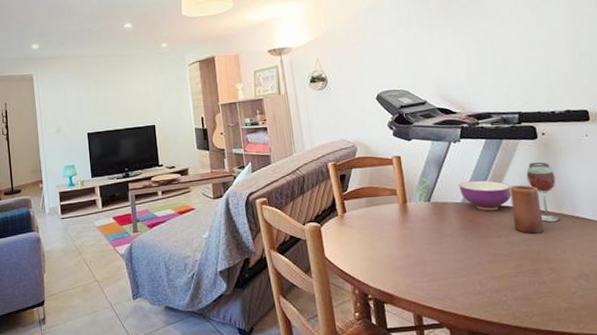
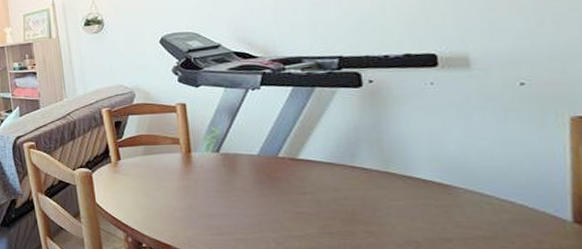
bowl: present [459,180,511,211] -> none [256,131,323,165]
candle: present [509,185,544,234] -> none [320,138,362,193]
wineglass: present [526,161,560,222] -> none [344,113,386,181]

